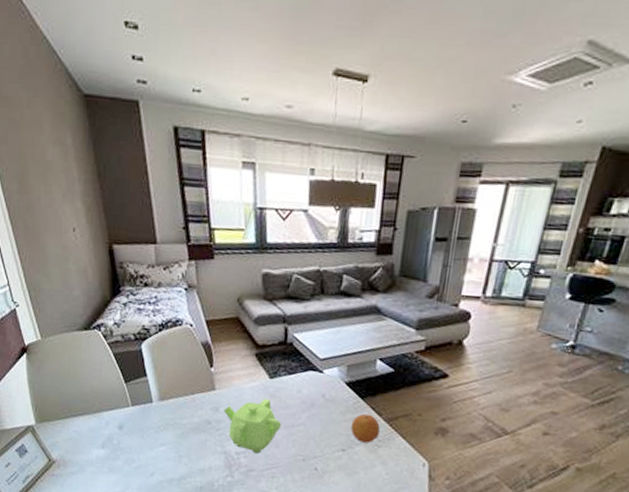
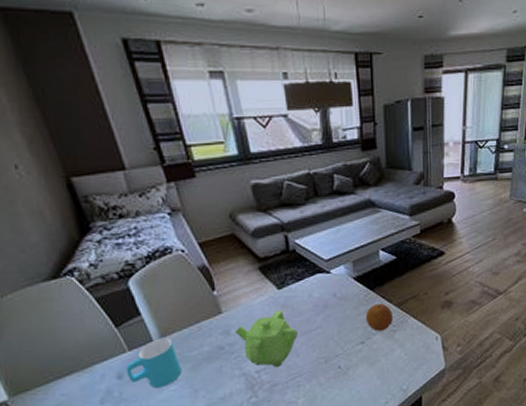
cup: none [126,400,172,446] -> present [125,337,182,388]

